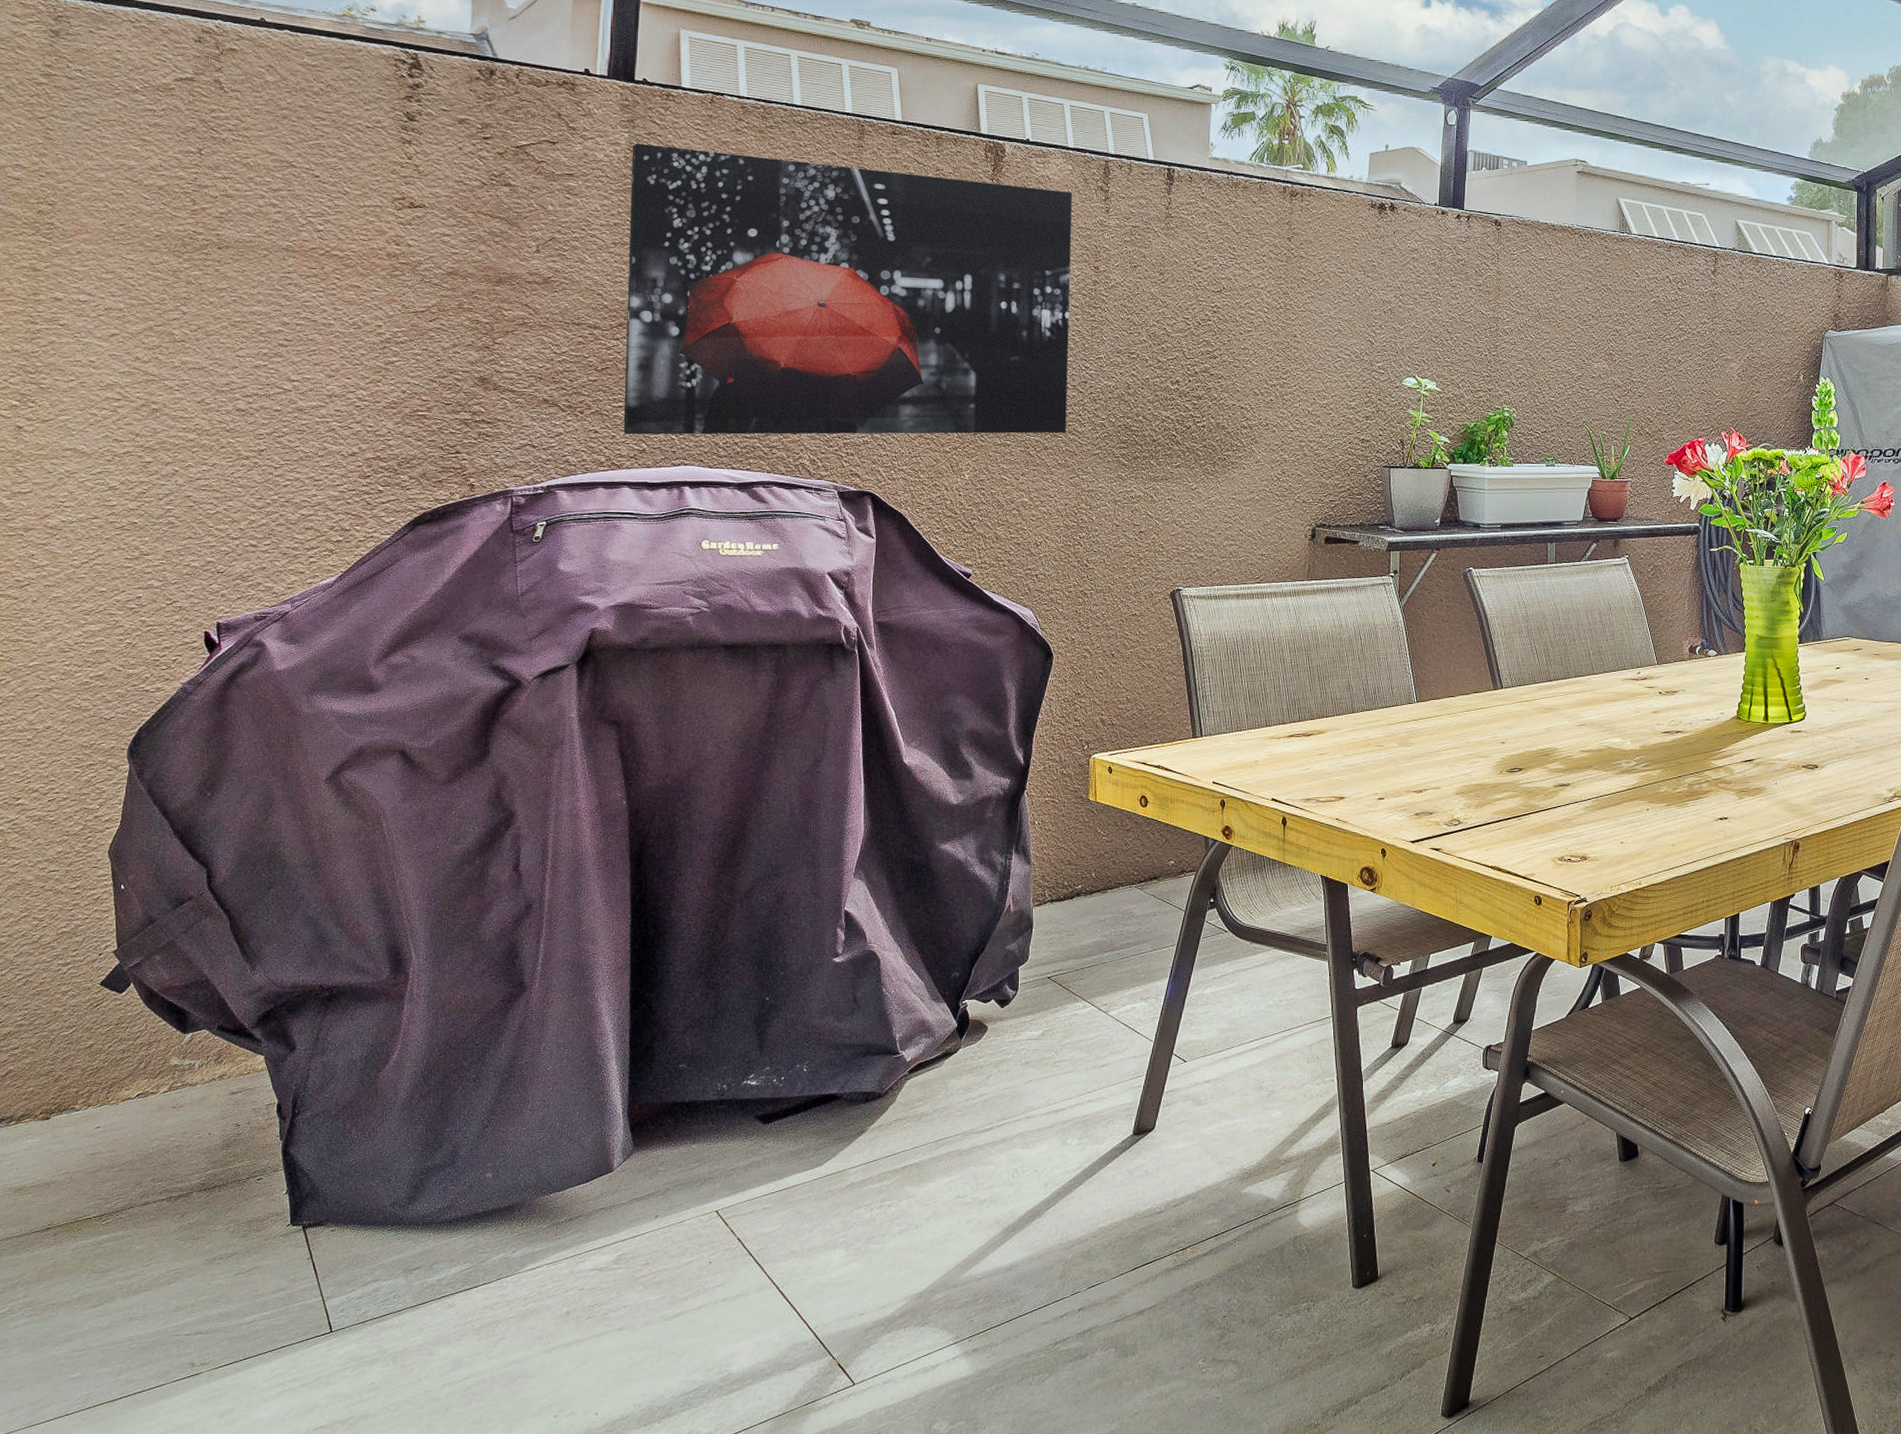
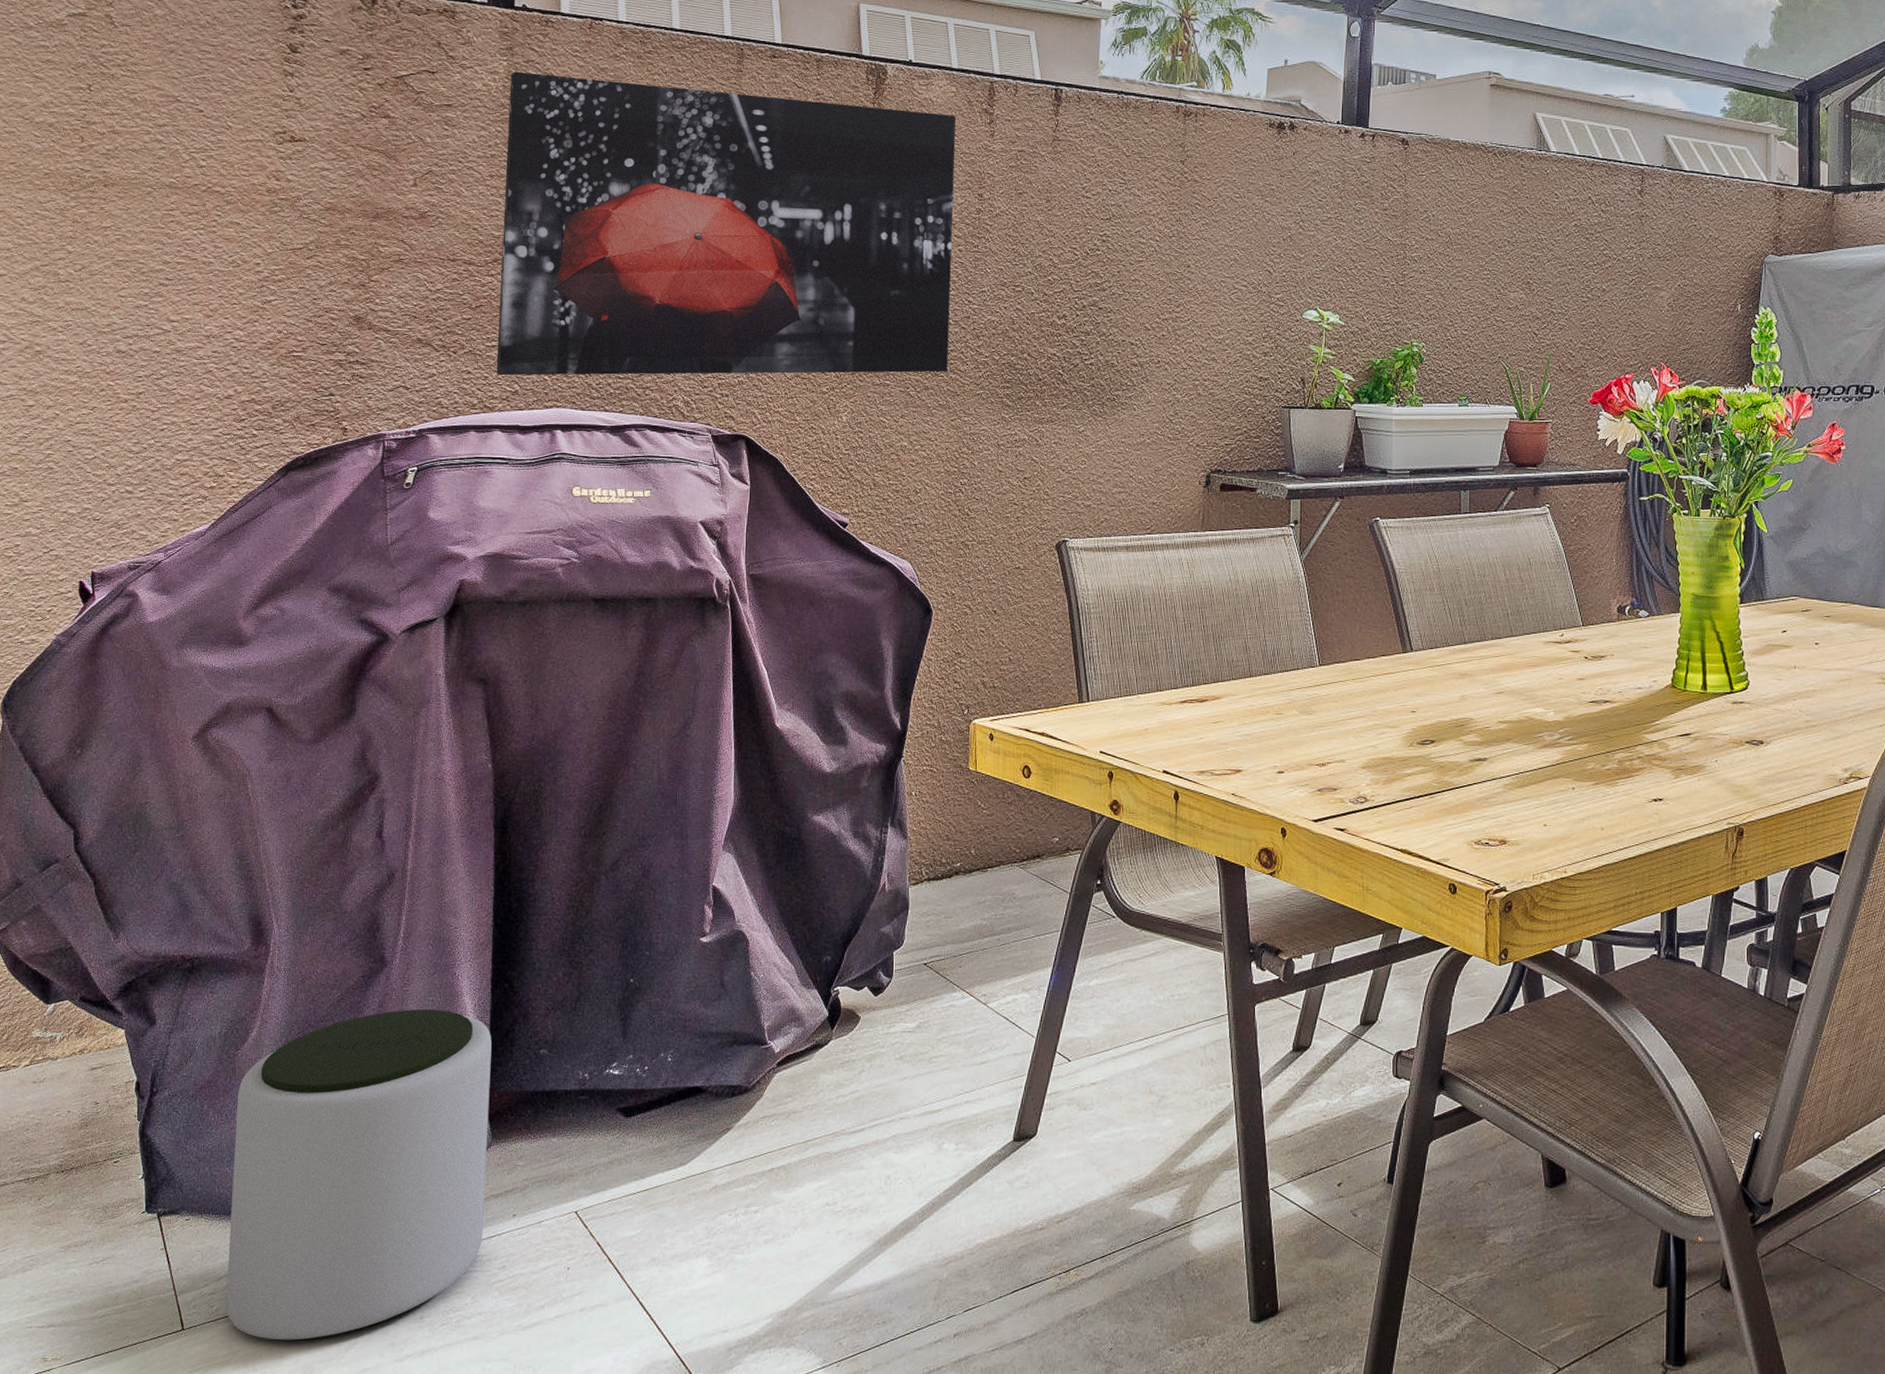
plant pot: none [374,1029,632,1338] -> present [226,1008,492,1341]

